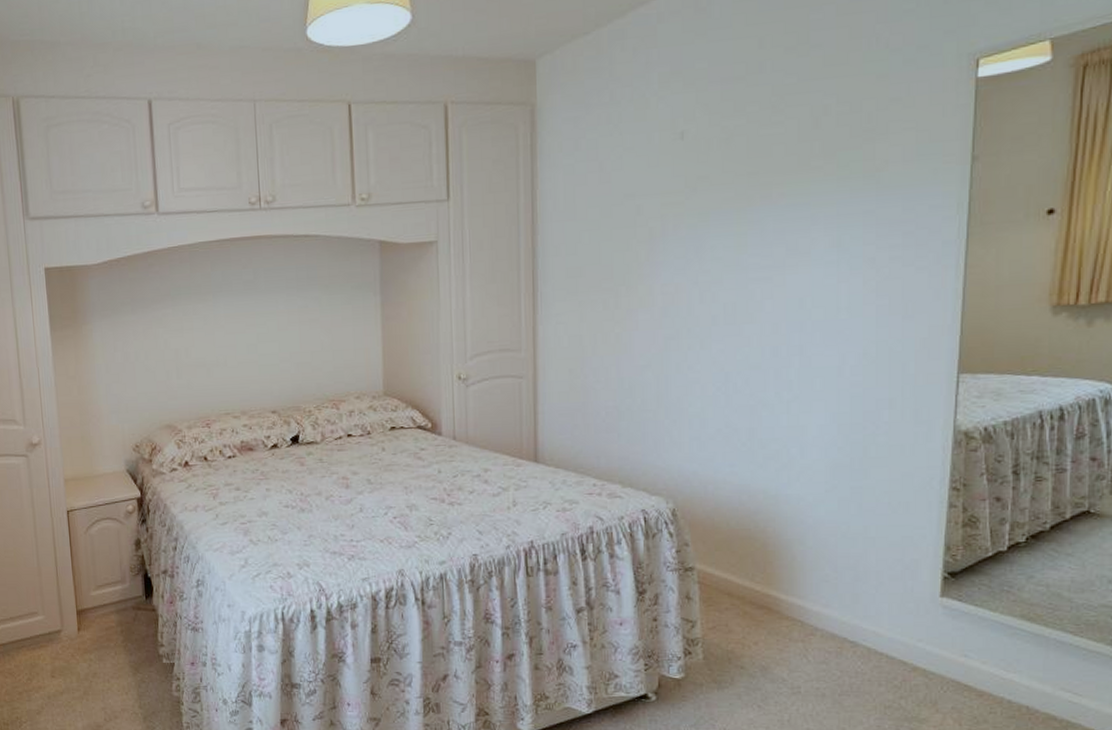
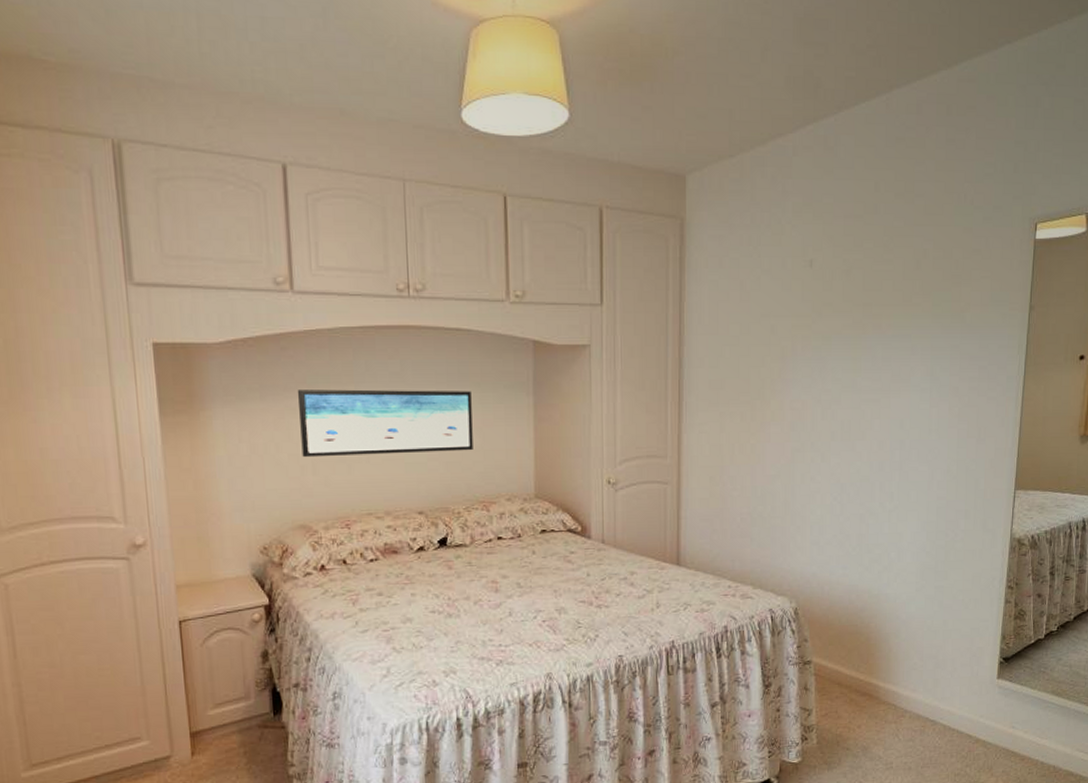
wall art: none [162,293,323,363] -> present [297,389,473,458]

